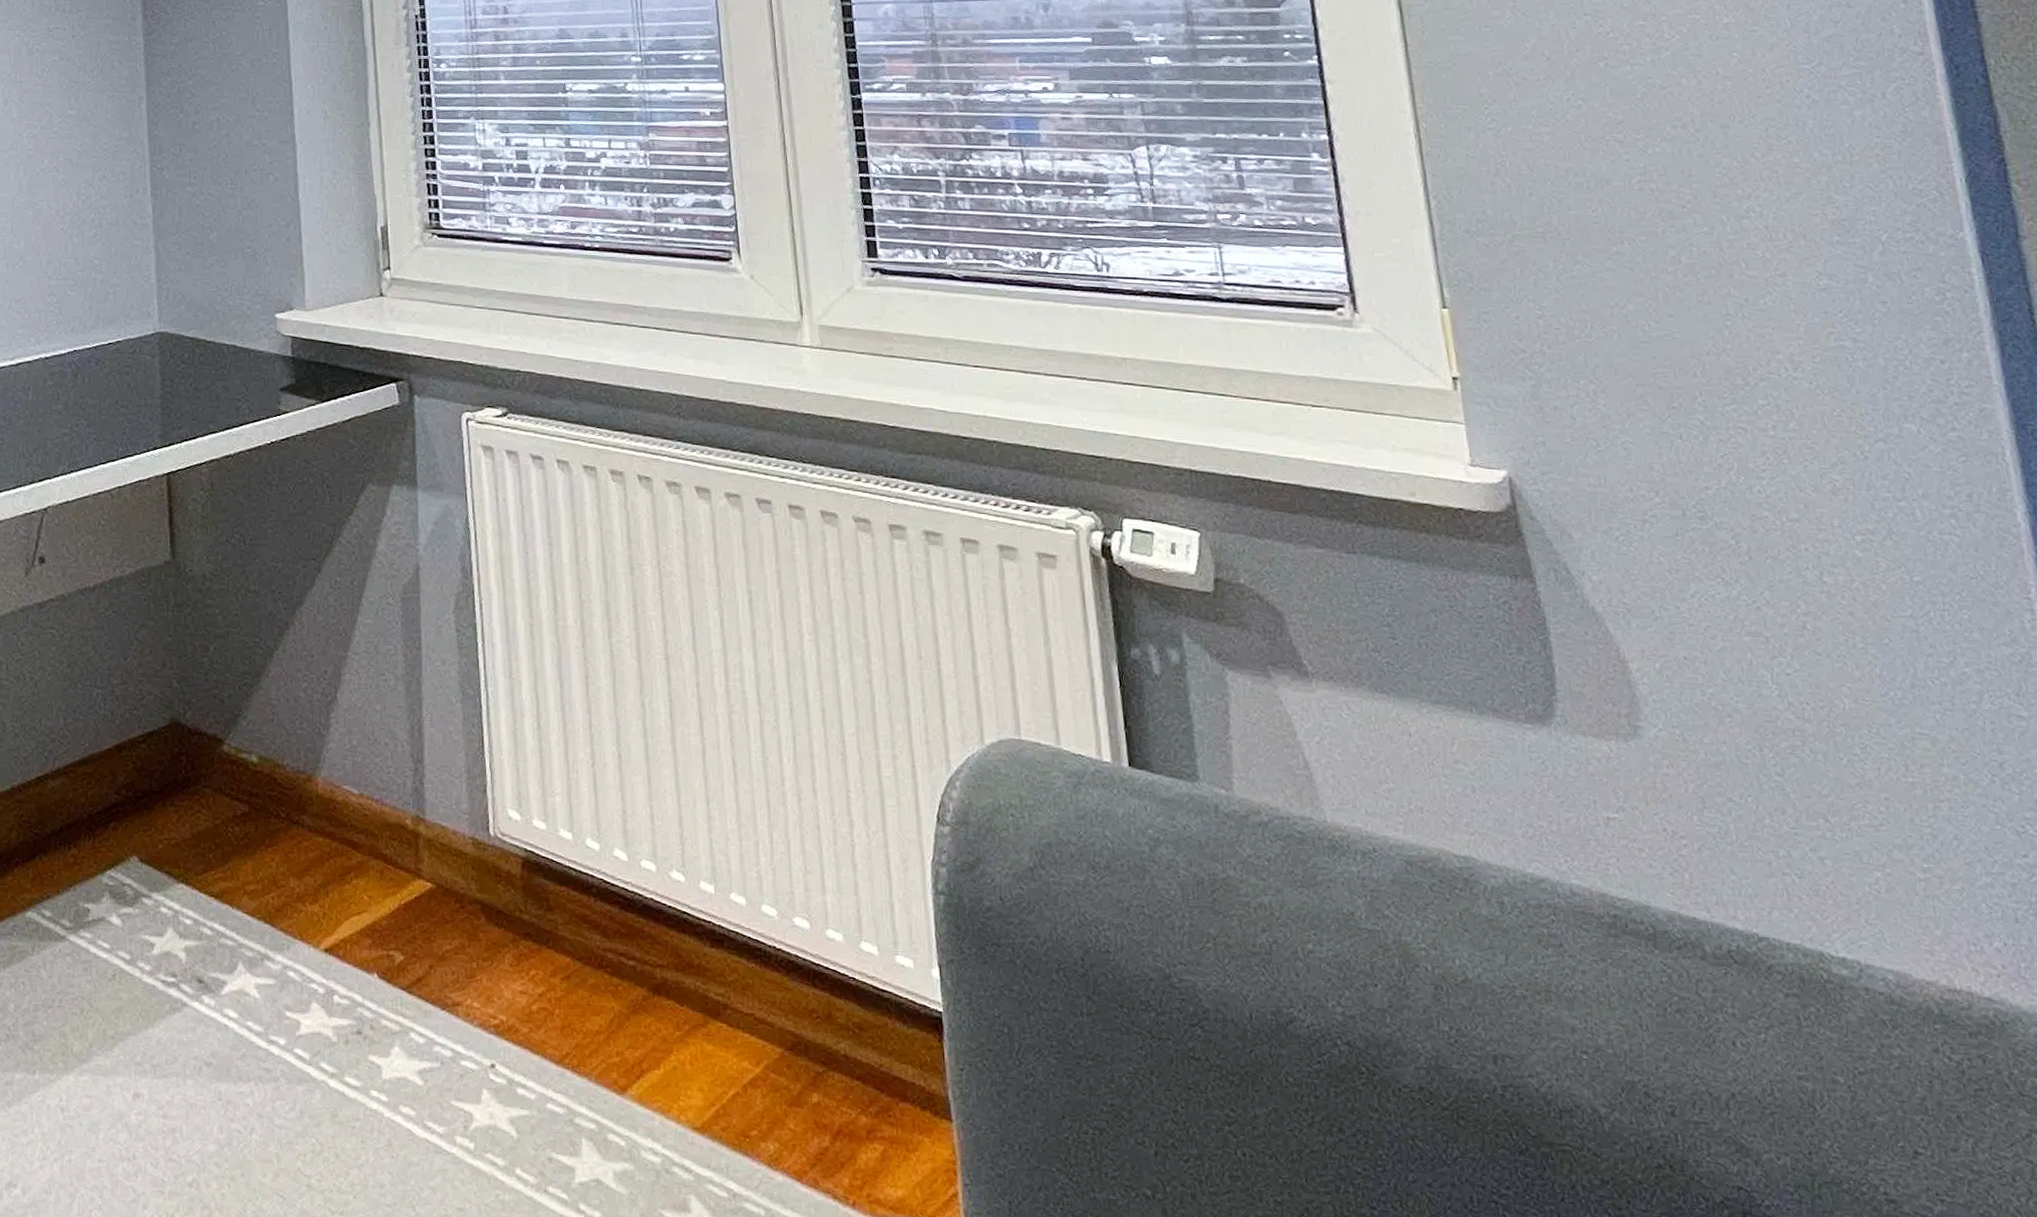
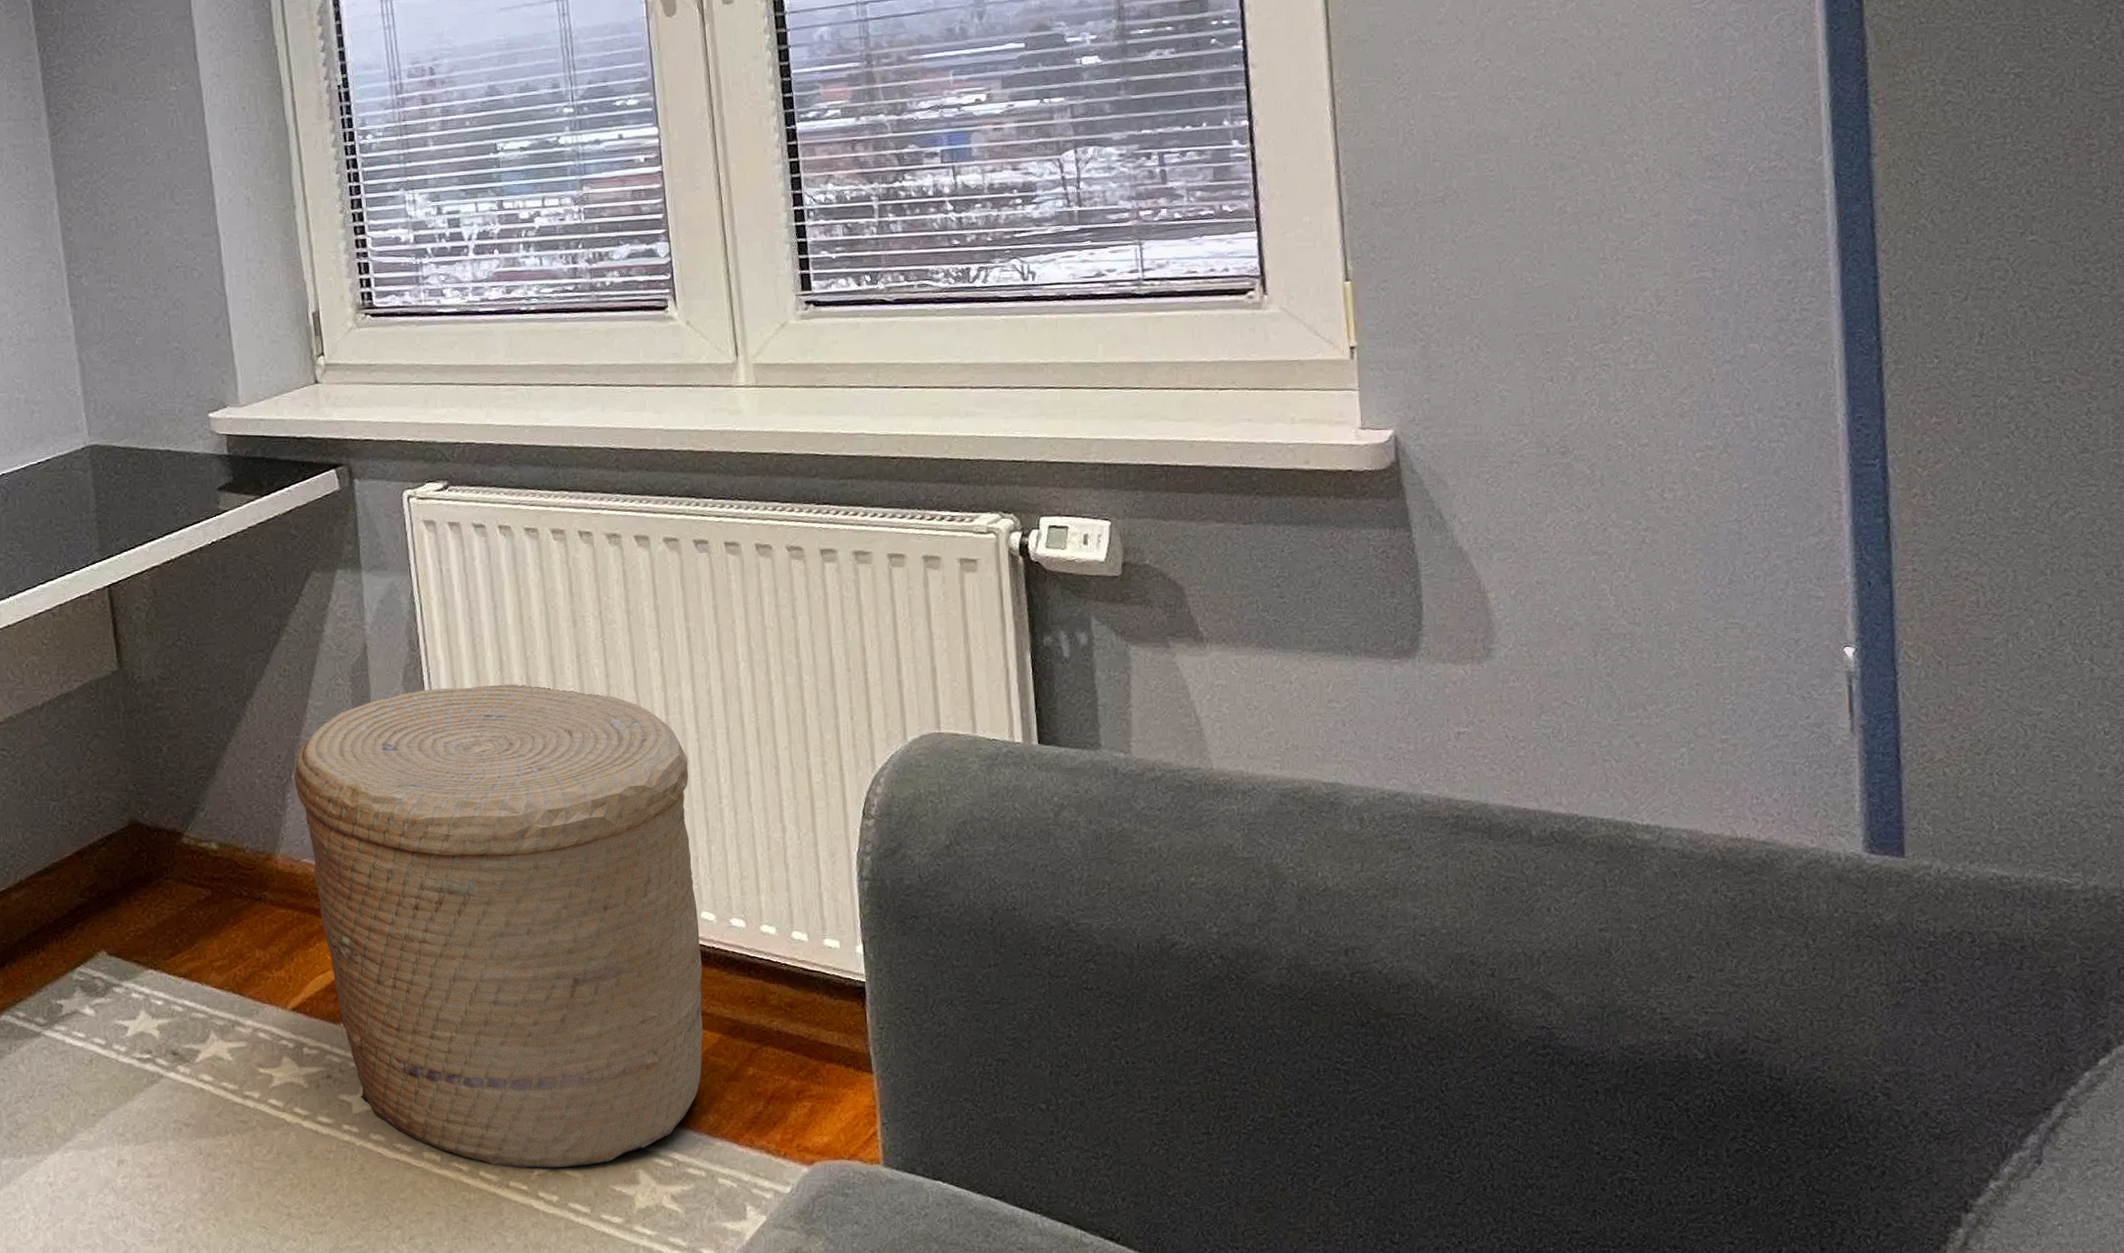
basket: none [339,620,763,1181] -> present [294,684,703,1169]

